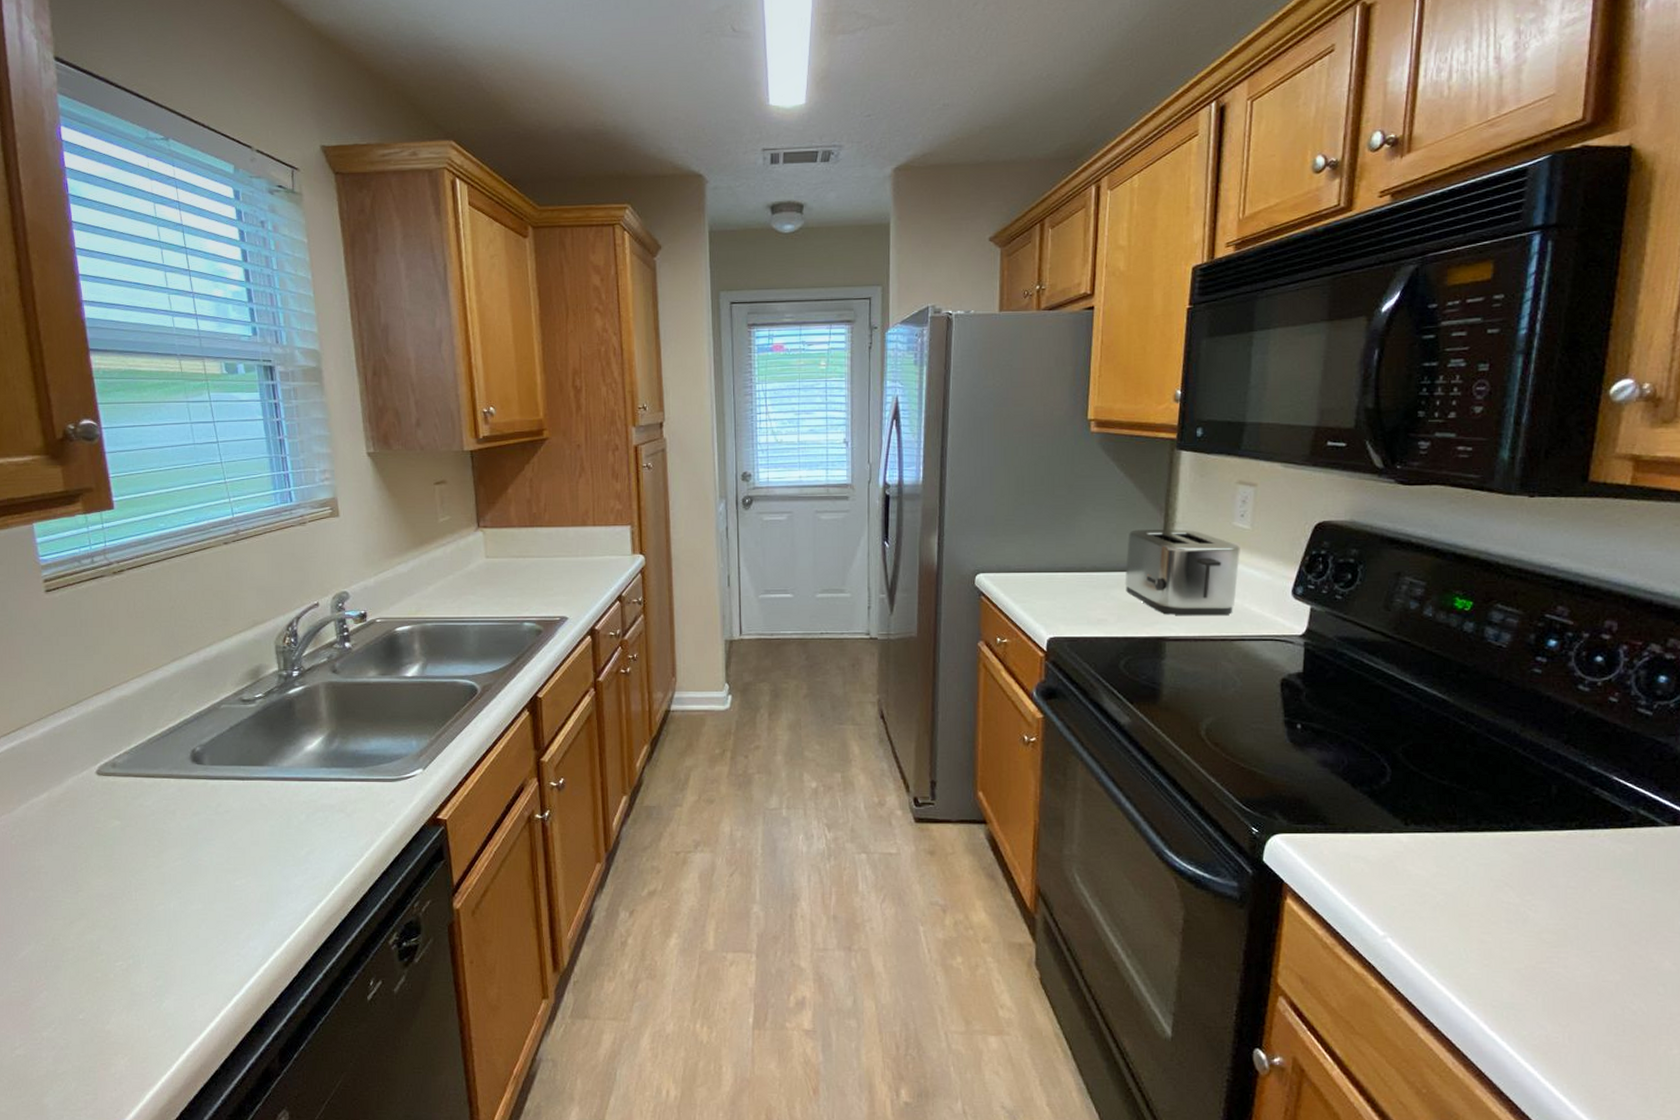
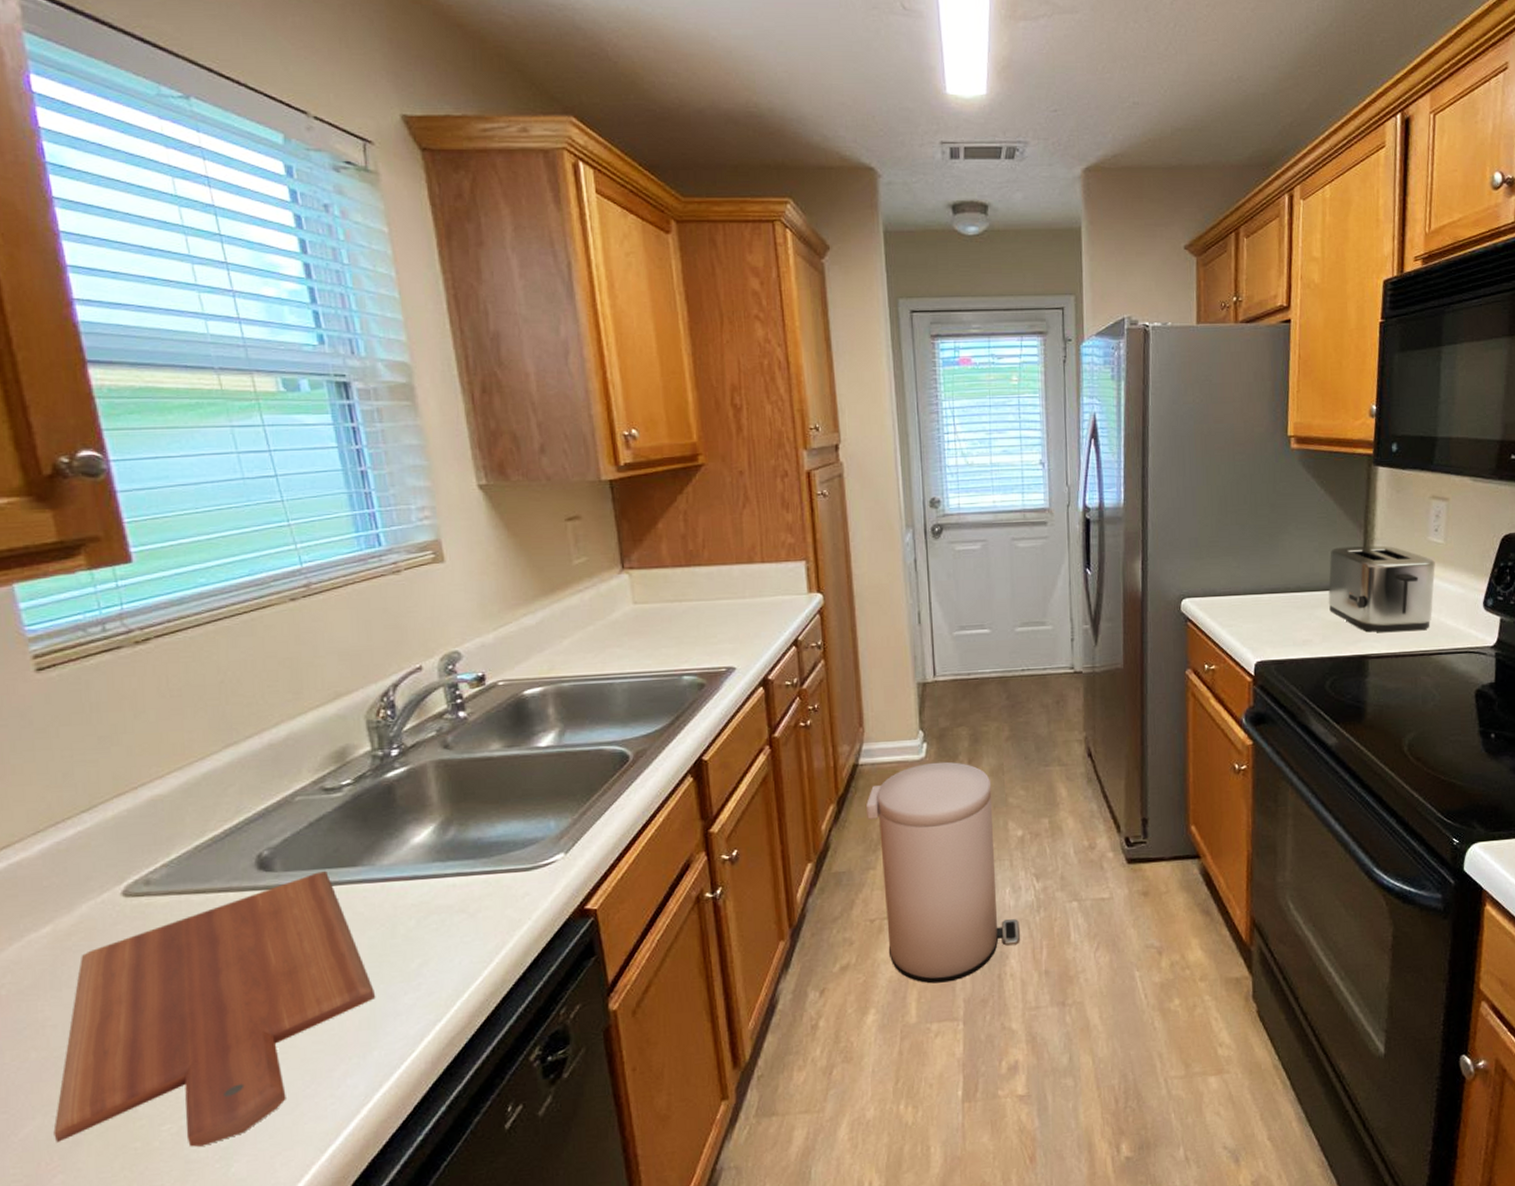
cutting board: none [42,768,274,983] -> present [53,871,376,1147]
pedal bin: none [676,713,811,916] -> present [866,761,1020,984]

